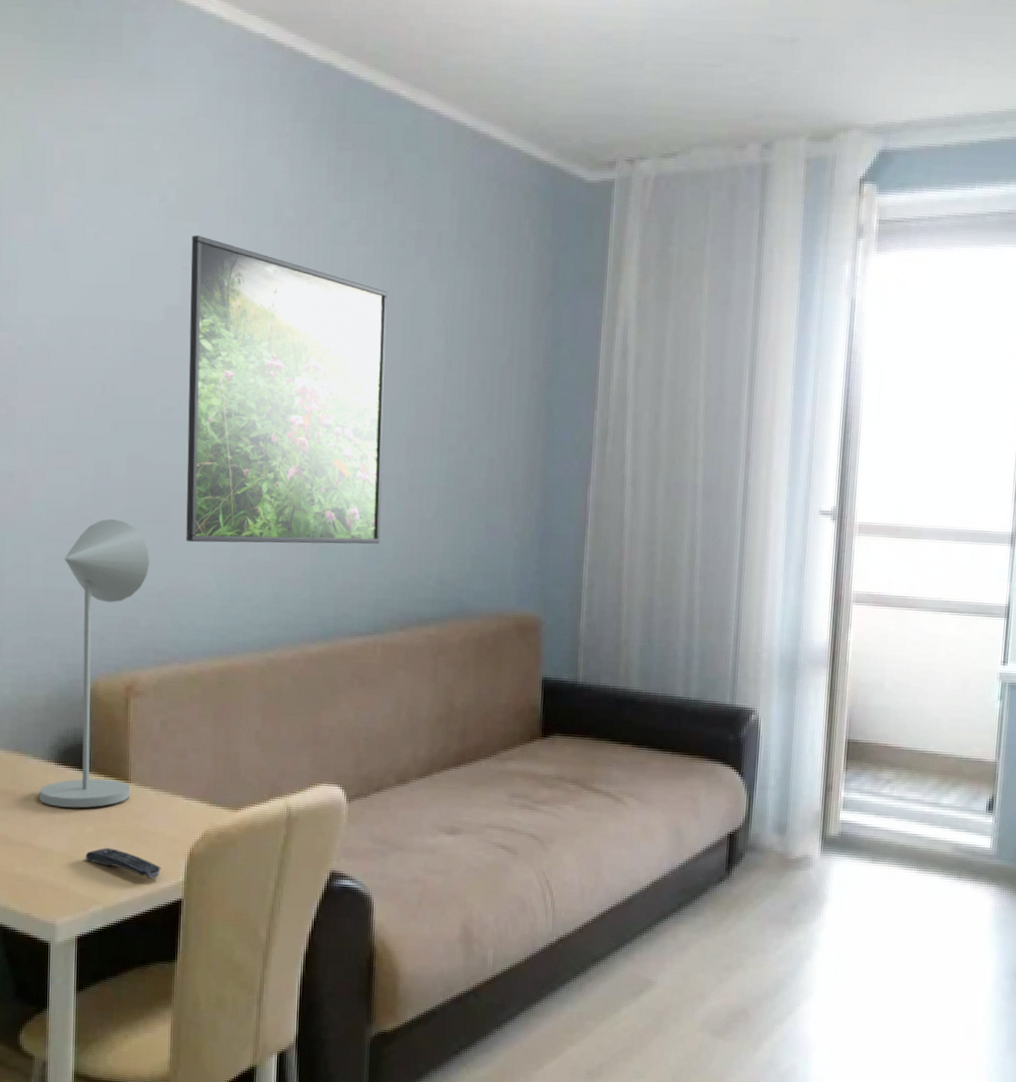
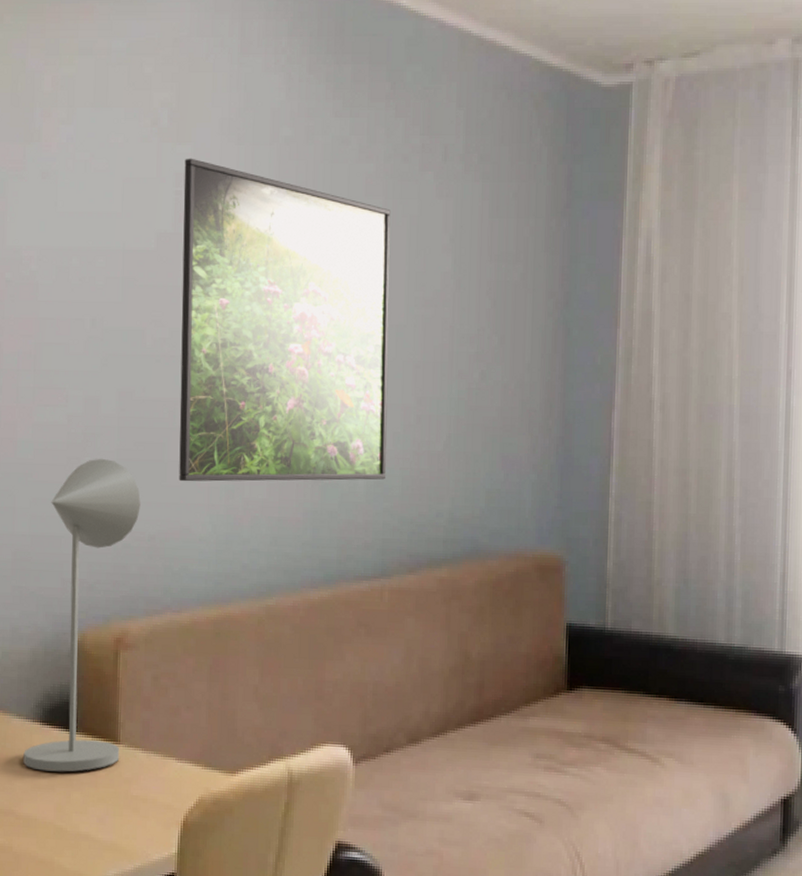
remote control: present [85,848,161,879] -> none [71,816,152,851]

